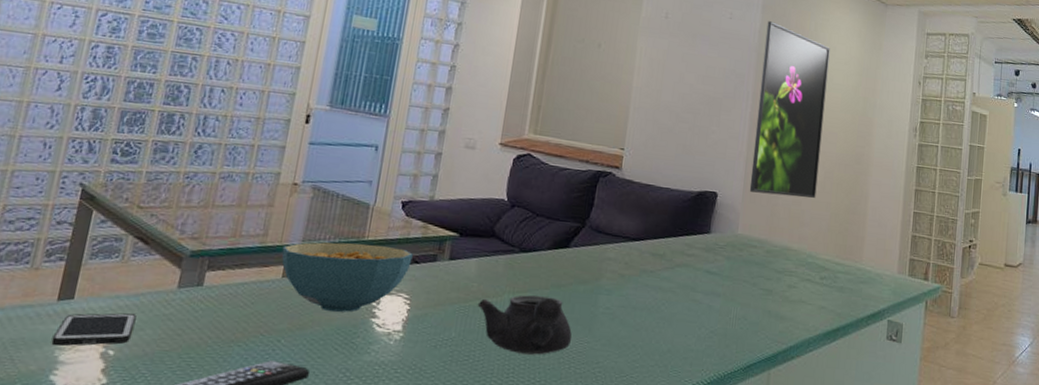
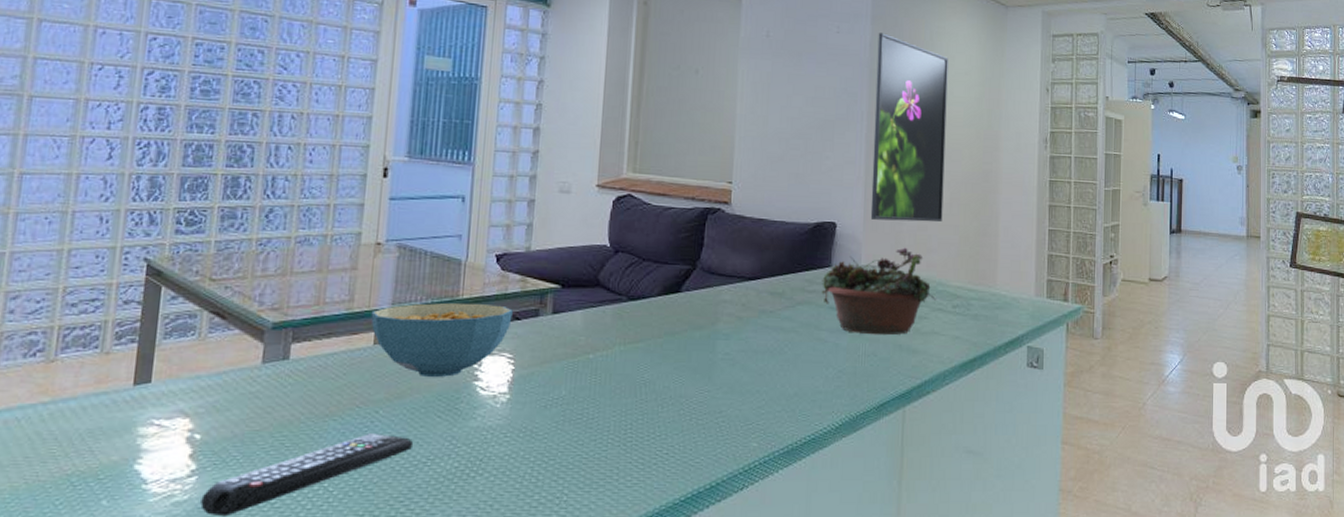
cell phone: present [51,313,136,347] -> none [132,394,221,434]
teapot: present [477,295,573,355] -> none [587,346,692,408]
succulent planter: none [699,219,806,301] -> present [821,247,937,336]

